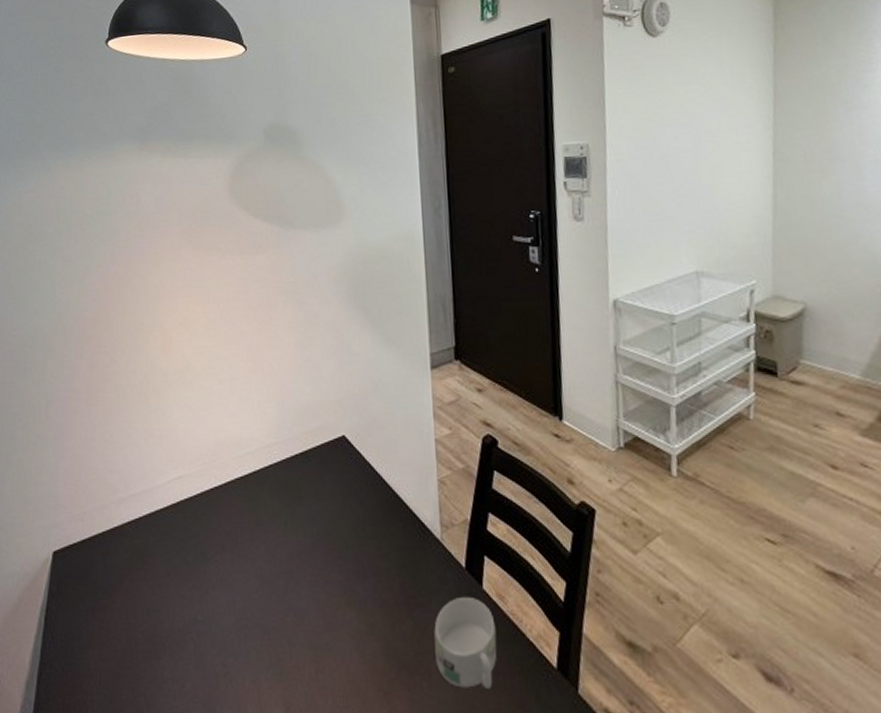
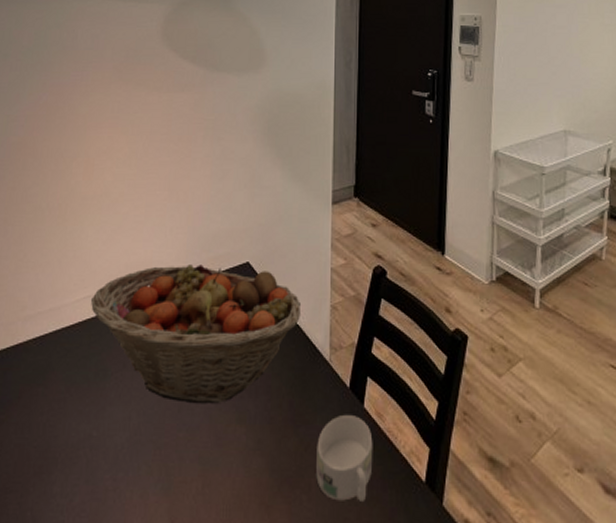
fruit basket: none [183,440,406,587] -> present [91,265,302,404]

